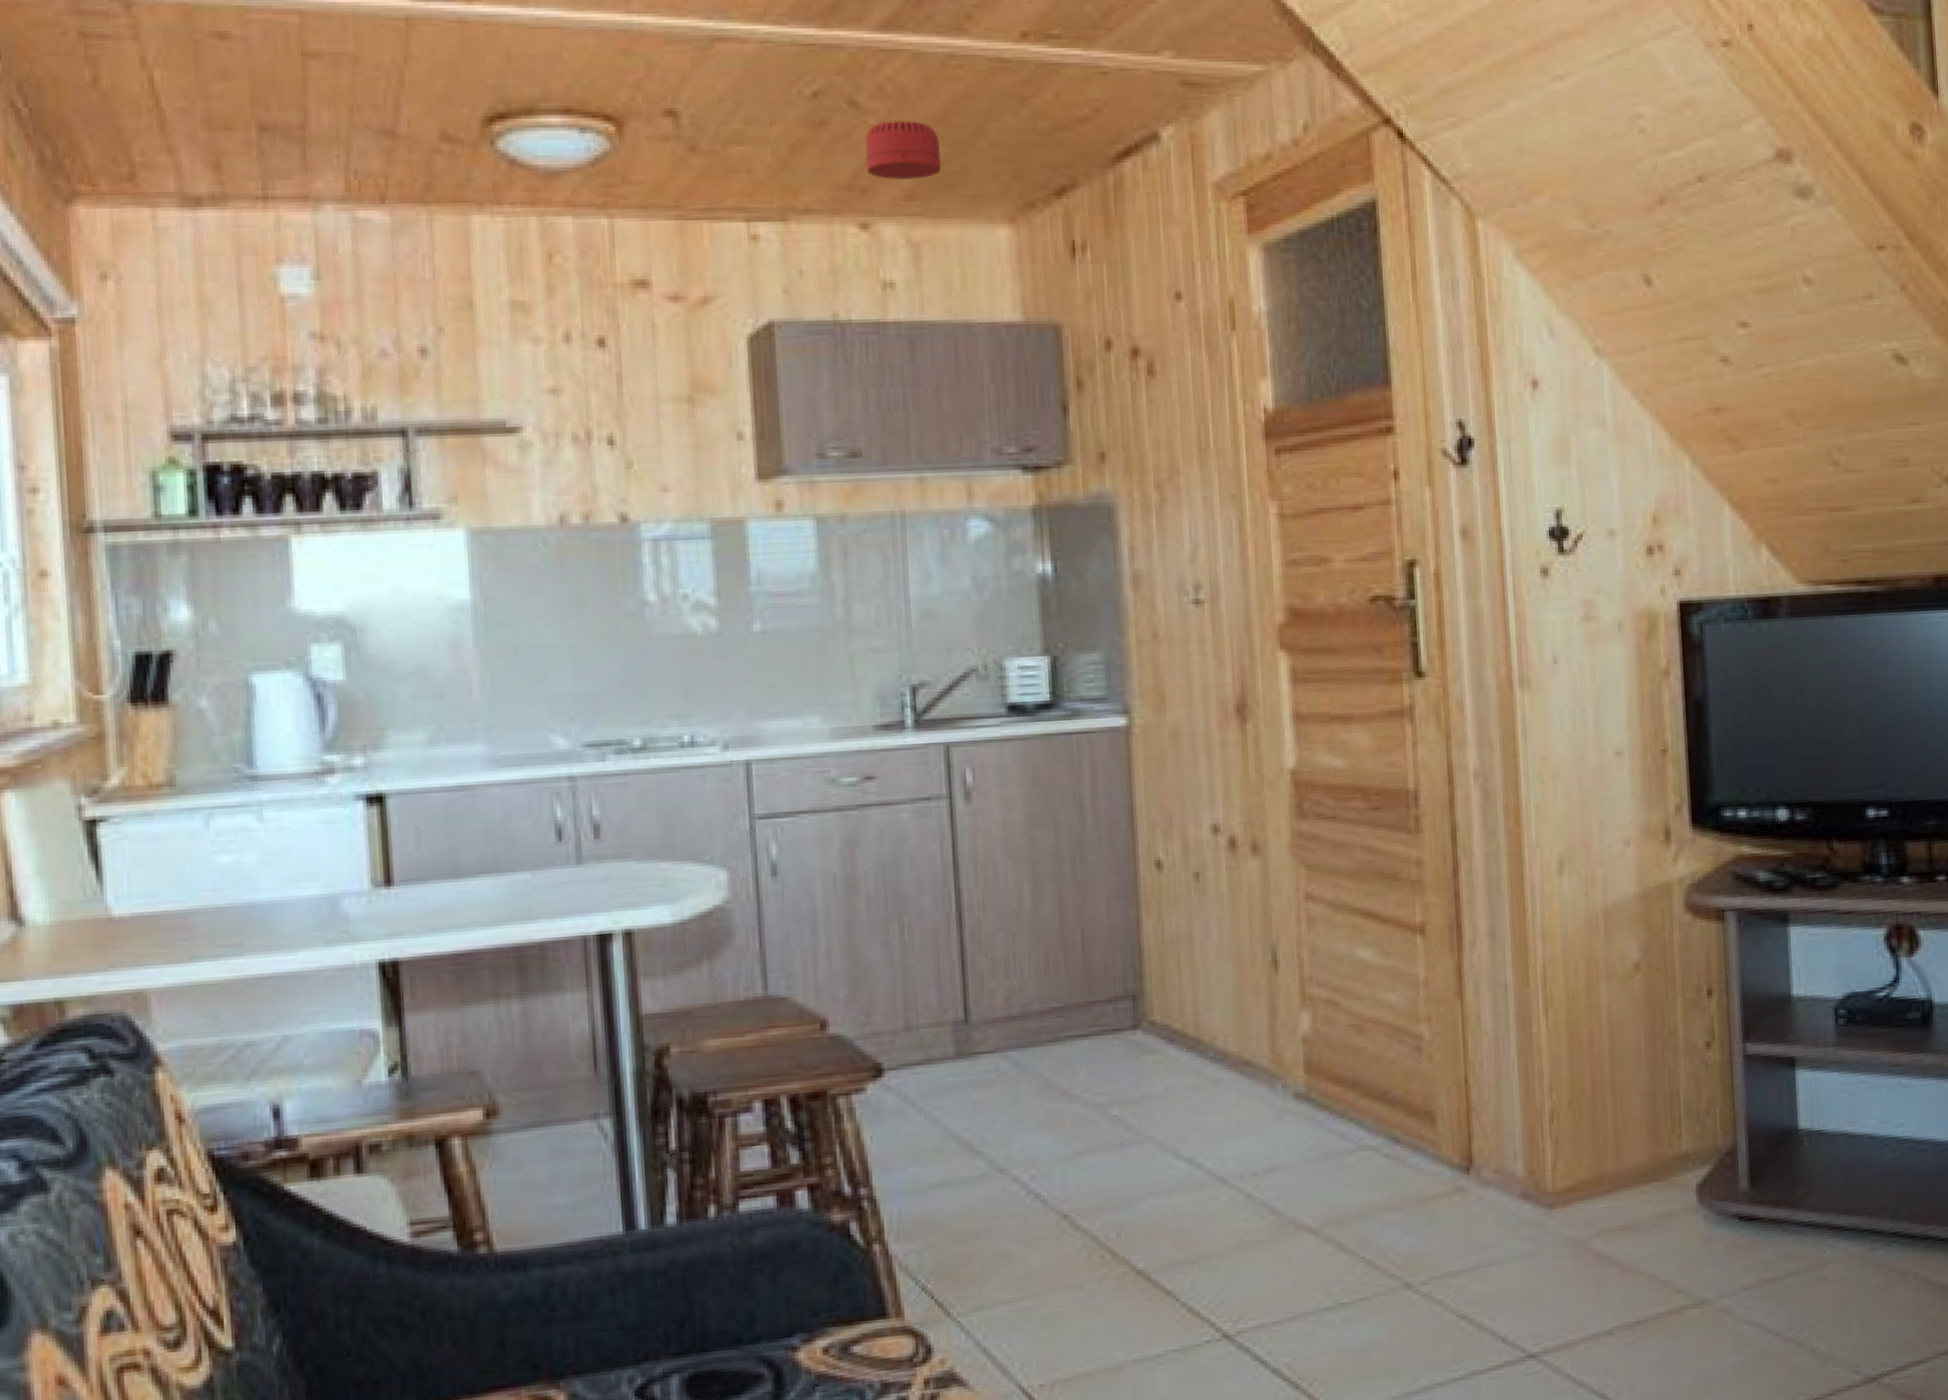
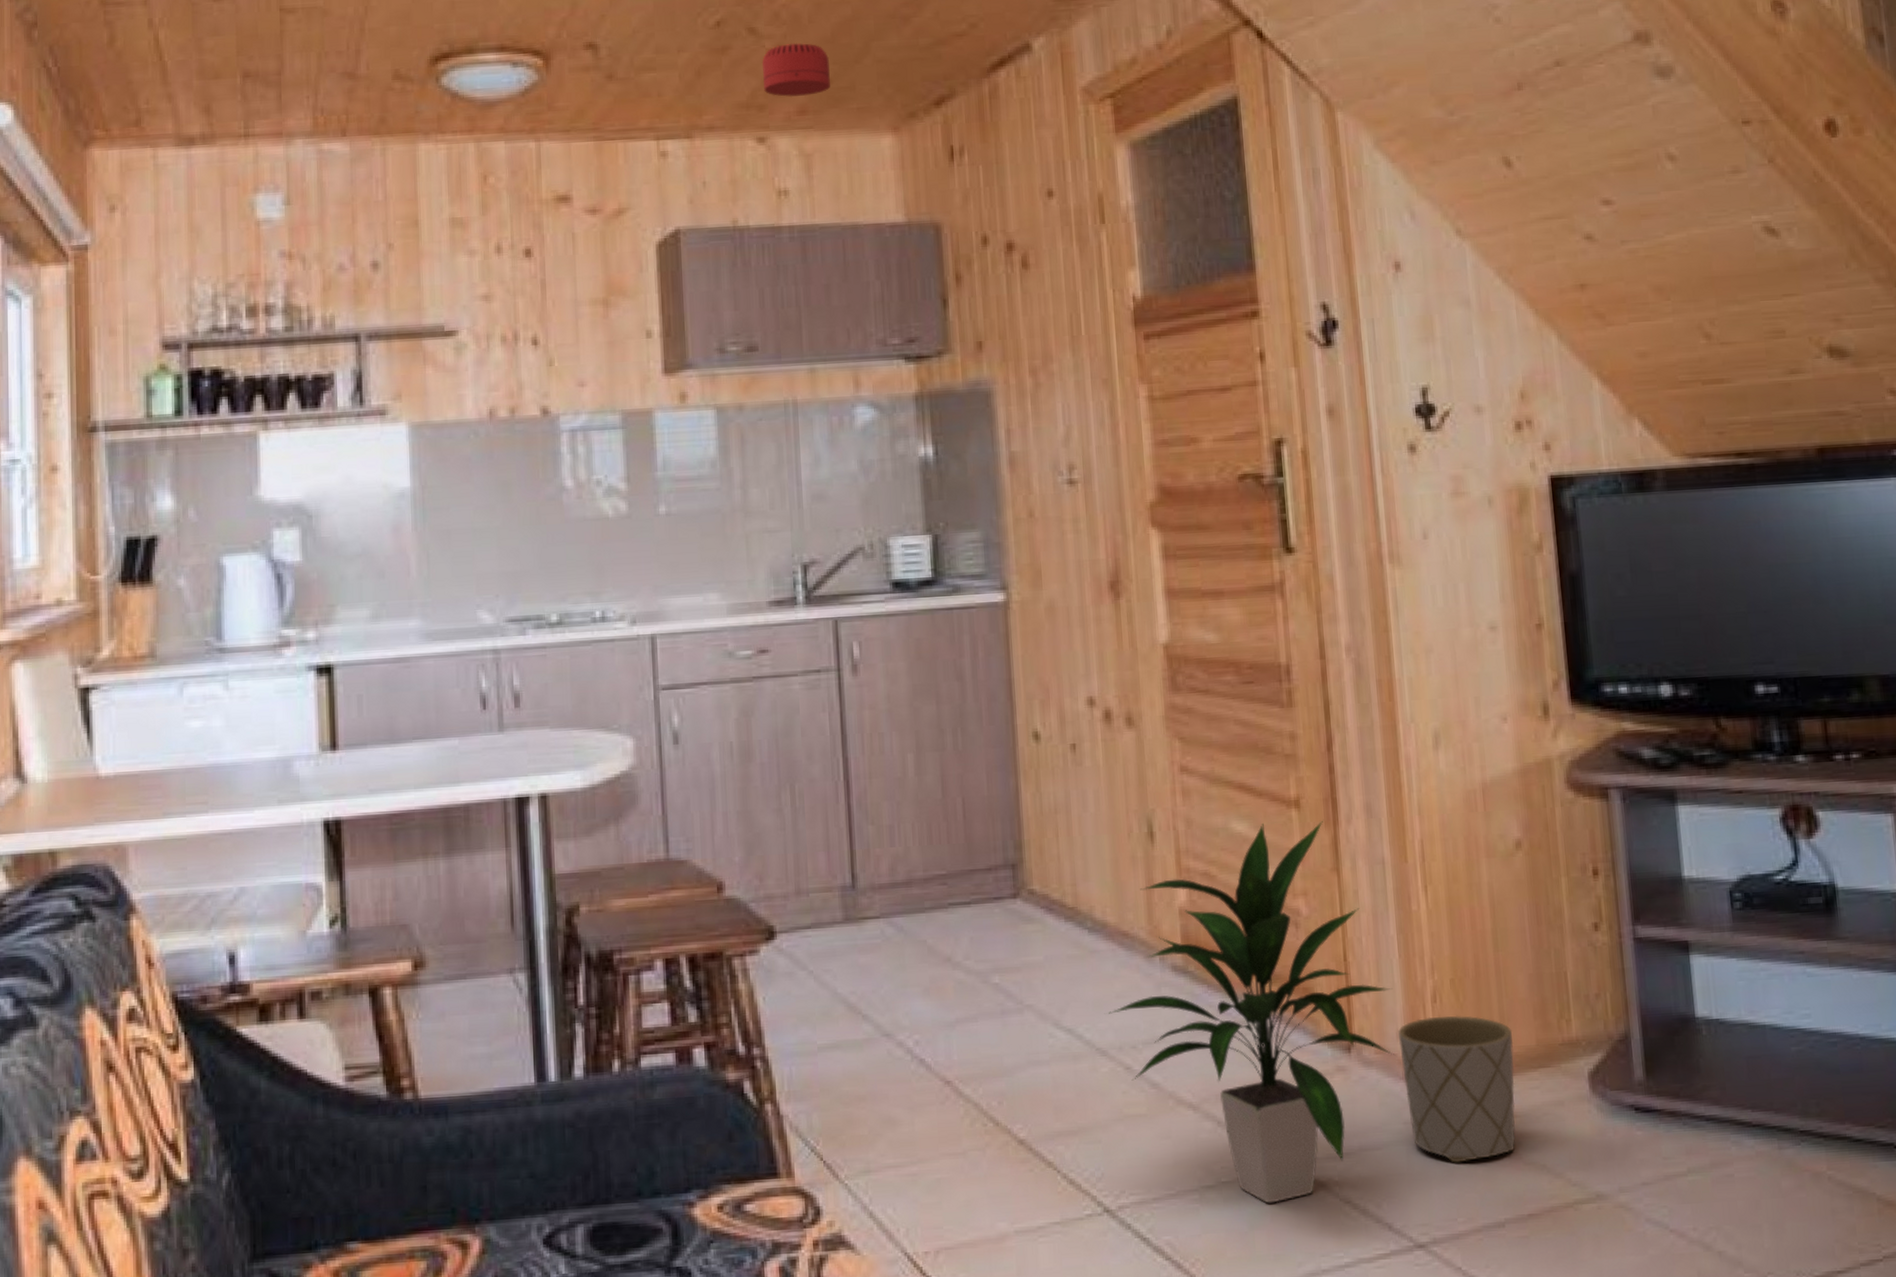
indoor plant: none [1230,946,1512,1322] -> present [1109,820,1394,1204]
planter: none [1516,1133,1627,1276] -> present [1398,1015,1516,1163]

